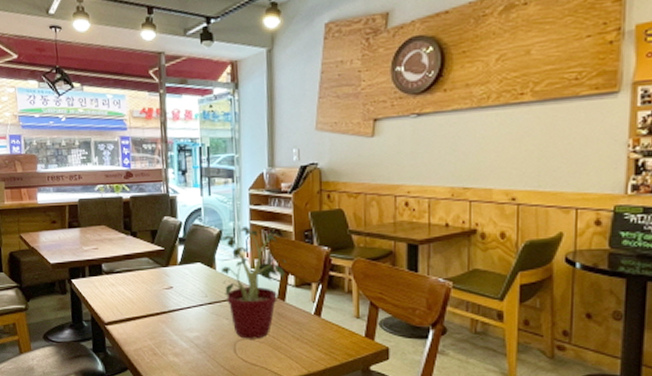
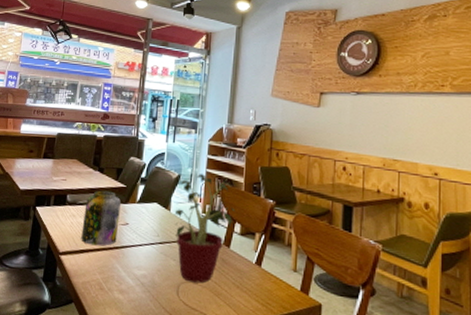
jar: none [123,255,163,313] -> present [81,190,121,246]

